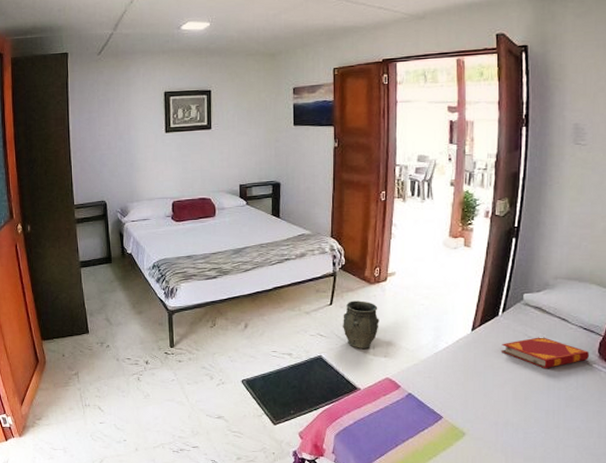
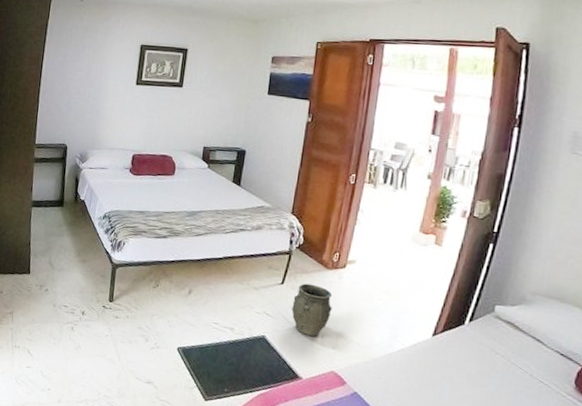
hardback book: present [501,337,589,369] -> none [462,354,564,392]

